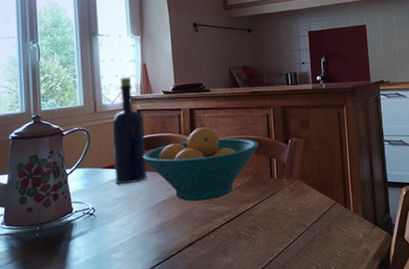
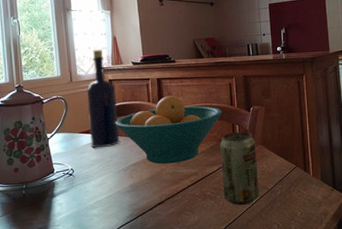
beverage can: none [255,165,298,245] -> present [219,131,260,205]

